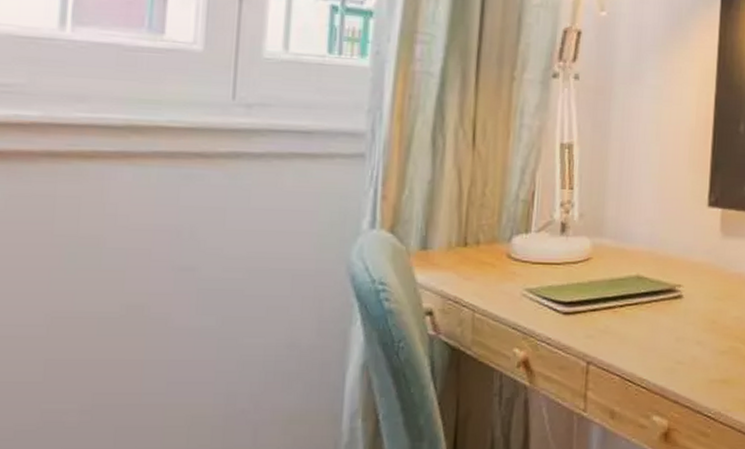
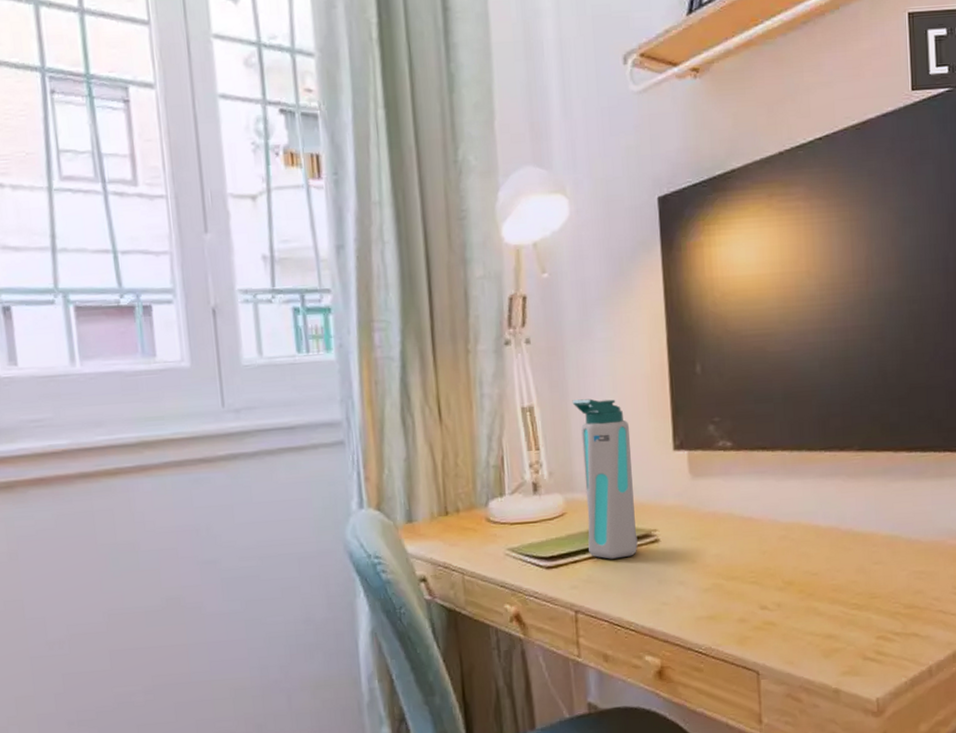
water bottle: none [610,143,668,311] -> present [572,399,638,559]

